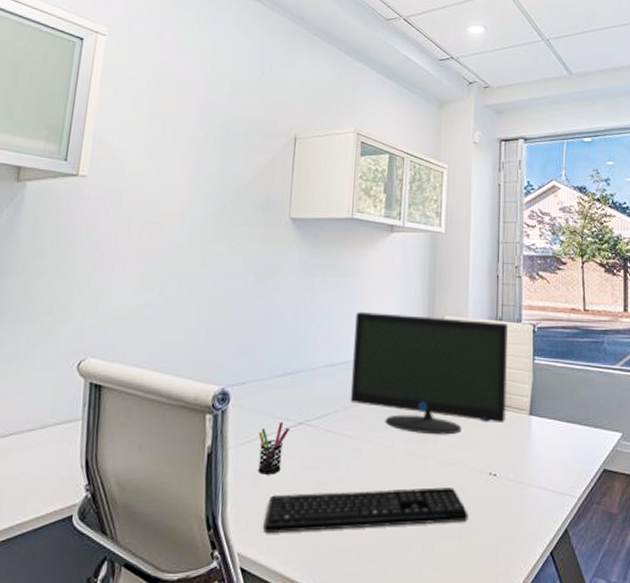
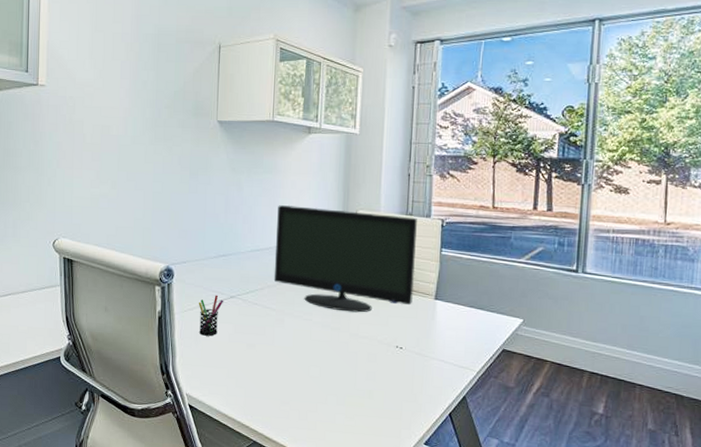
keyboard: present [263,487,469,534] -> none [205,352,377,384]

